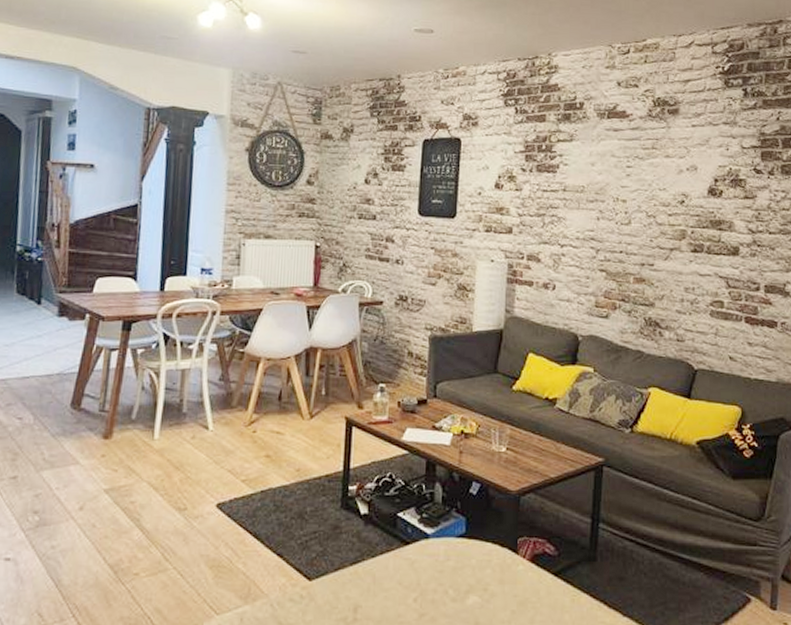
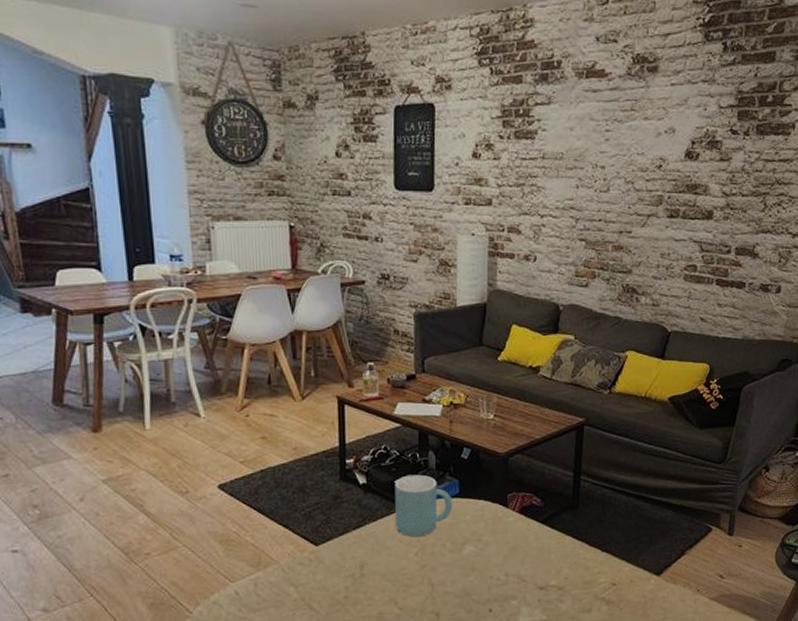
mug: none [395,508,458,580] -> present [394,474,453,537]

